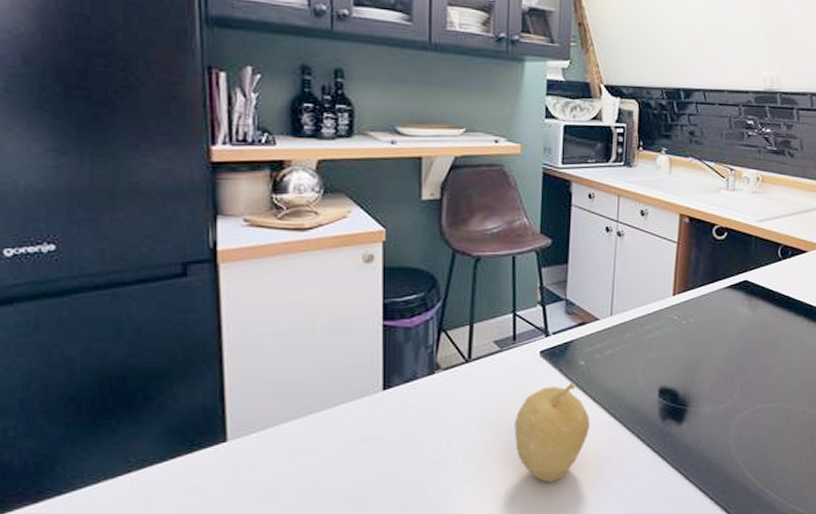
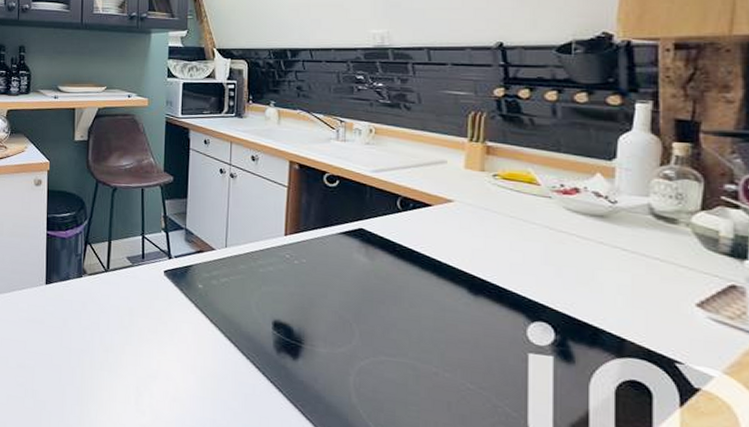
fruit: present [514,382,590,483] -> none [143,302,208,389]

